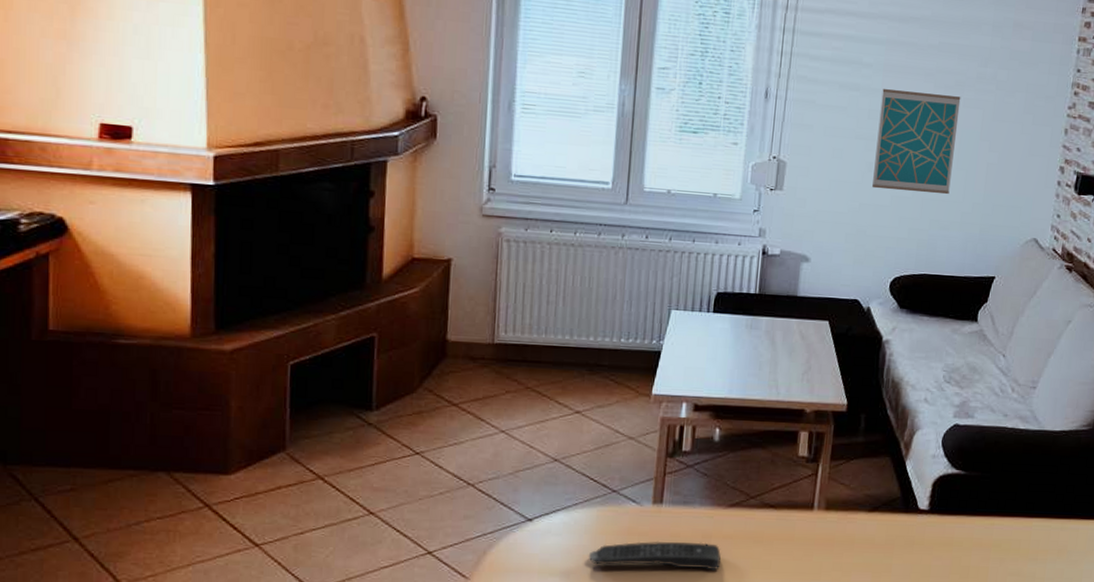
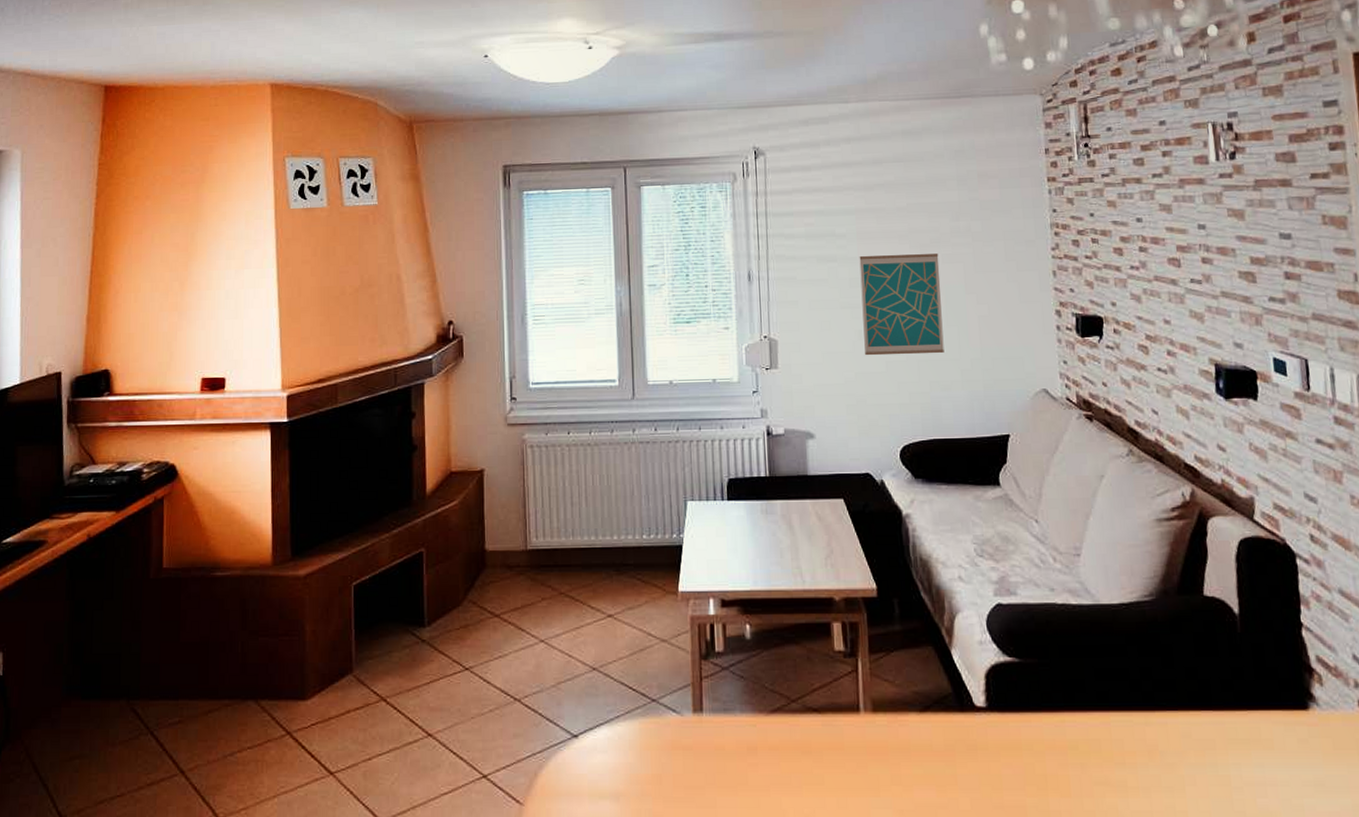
remote control: present [588,541,721,571] -> none [635,755,771,788]

